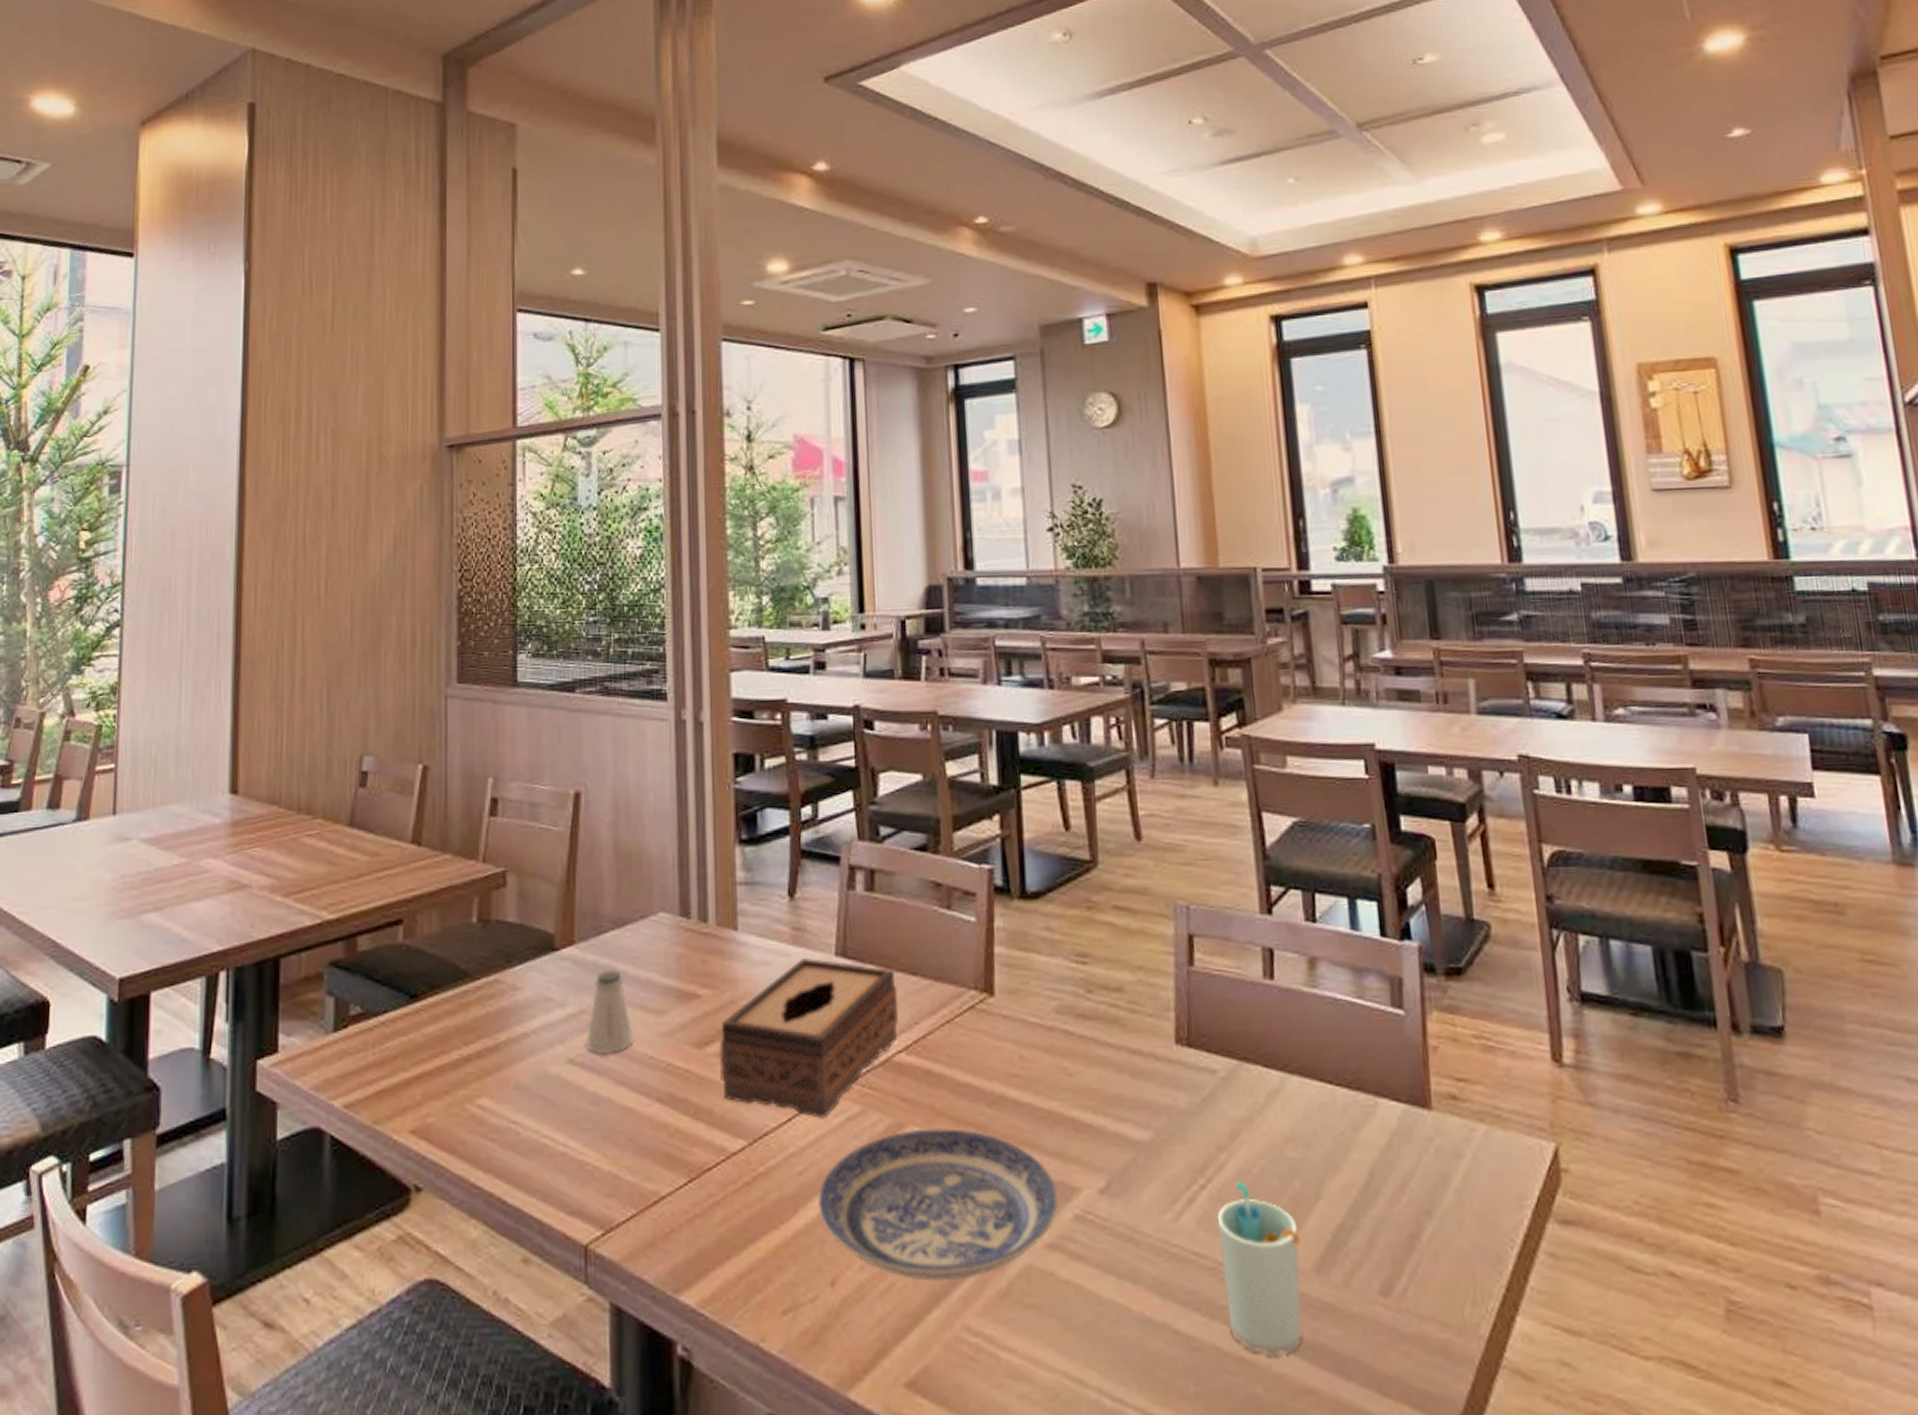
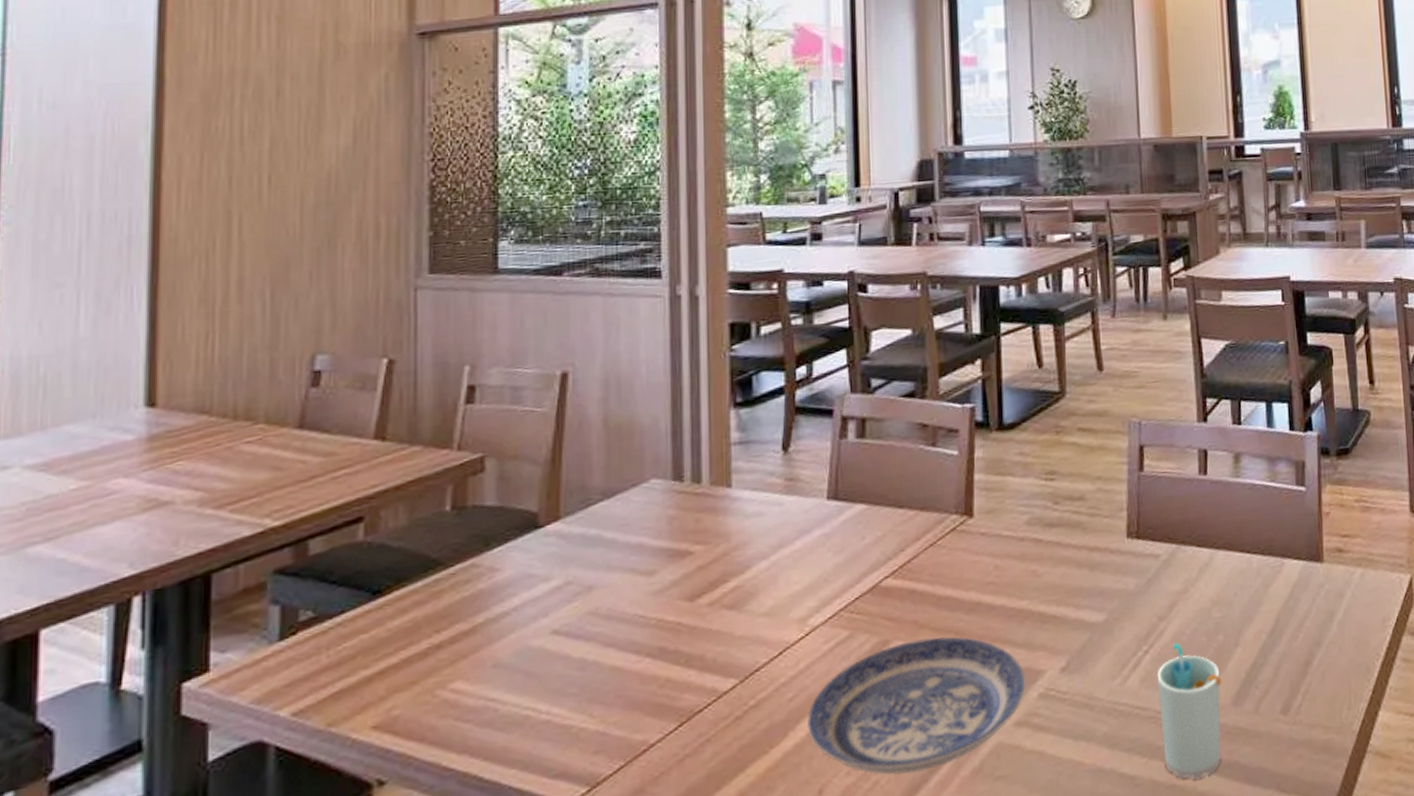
saltshaker: present [586,970,634,1055] -> none [572,539,623,621]
tissue box: present [720,958,898,1119] -> none [712,504,886,648]

